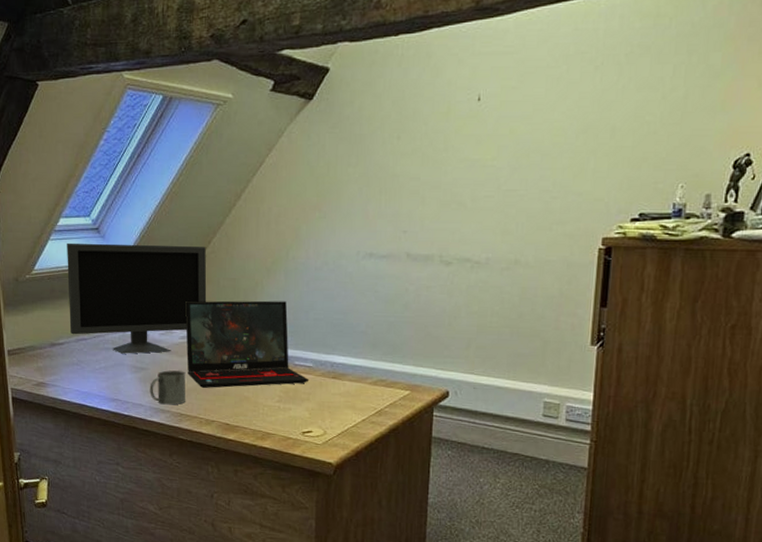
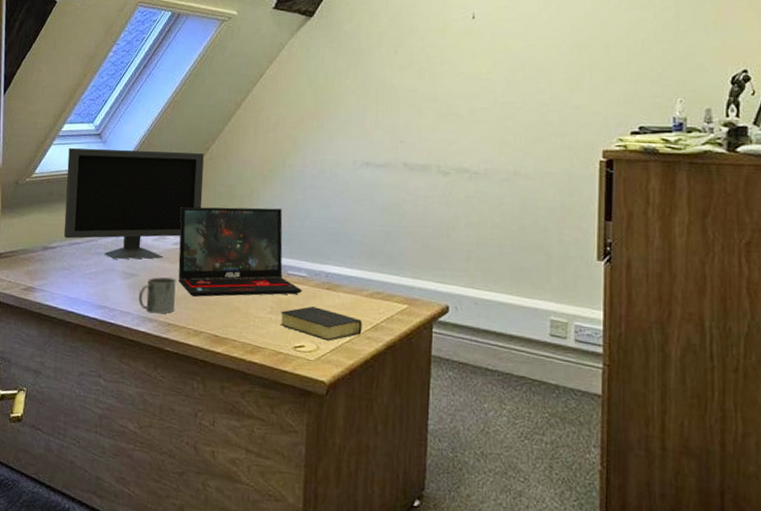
bible: none [288,395,367,426] -> present [280,306,362,341]

